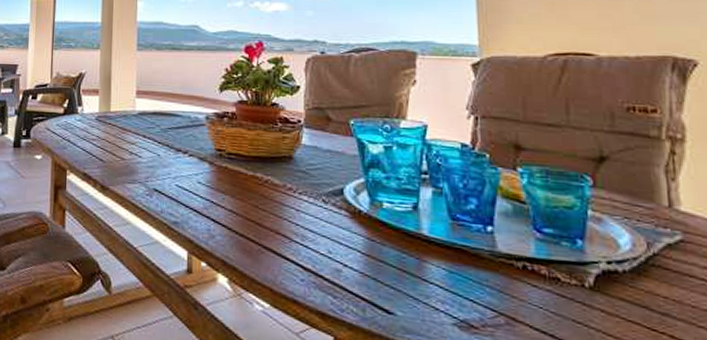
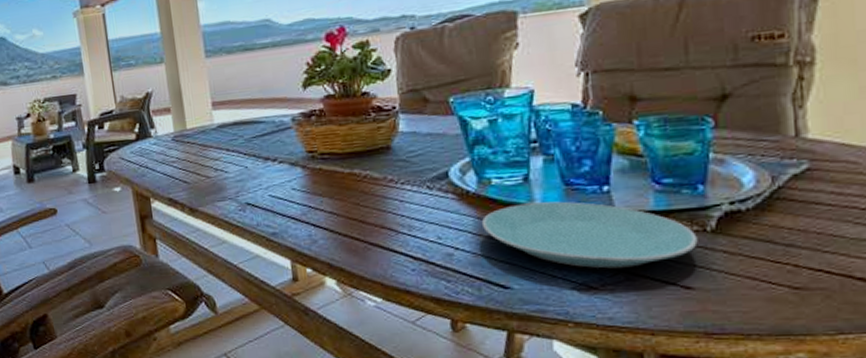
plate: none [370,231,576,312] -> present [481,201,698,269]

